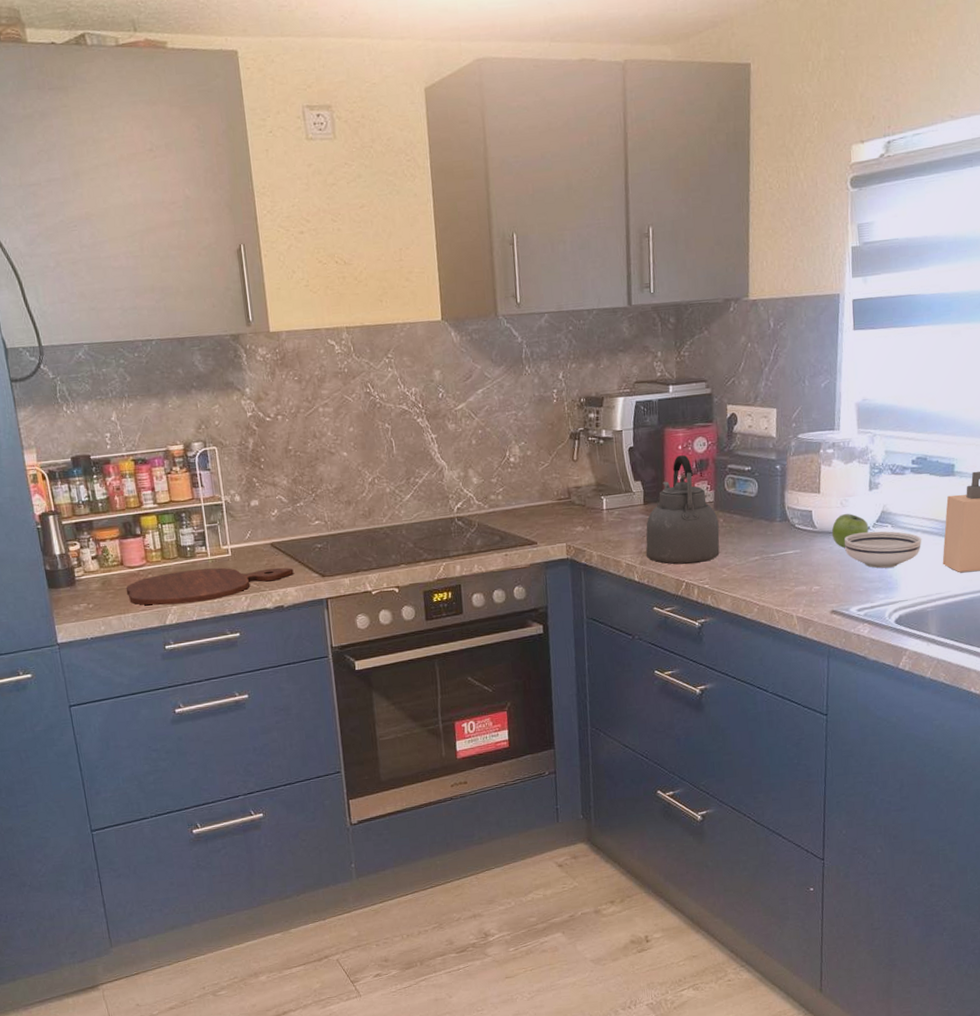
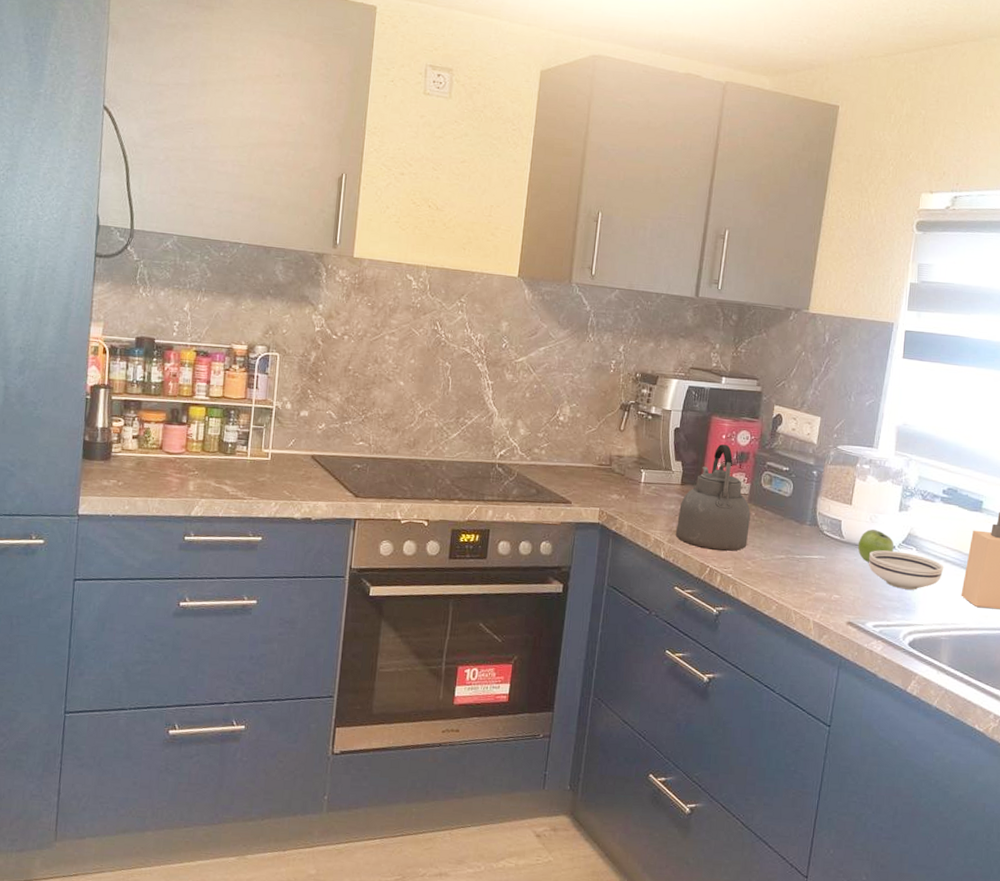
cutting board: present [125,567,294,606] -> none [158,465,329,500]

